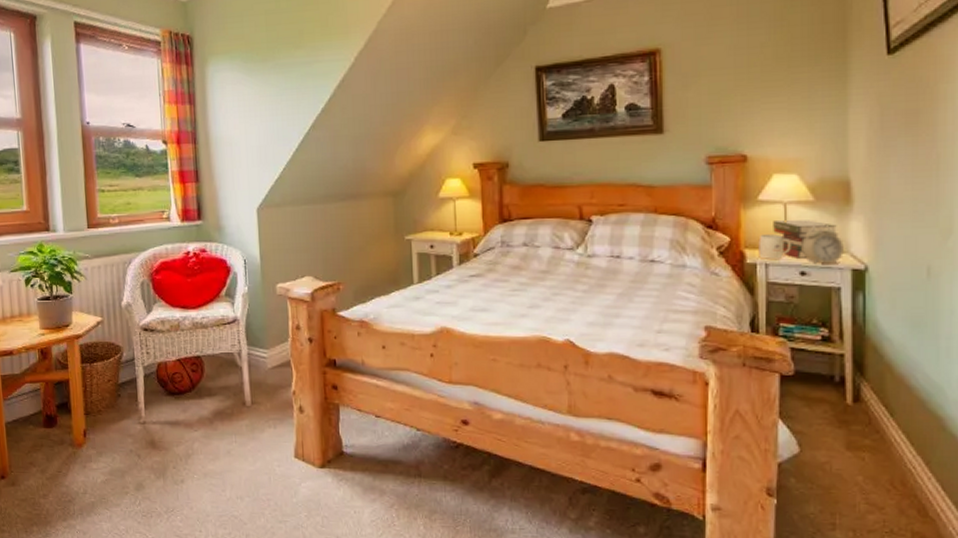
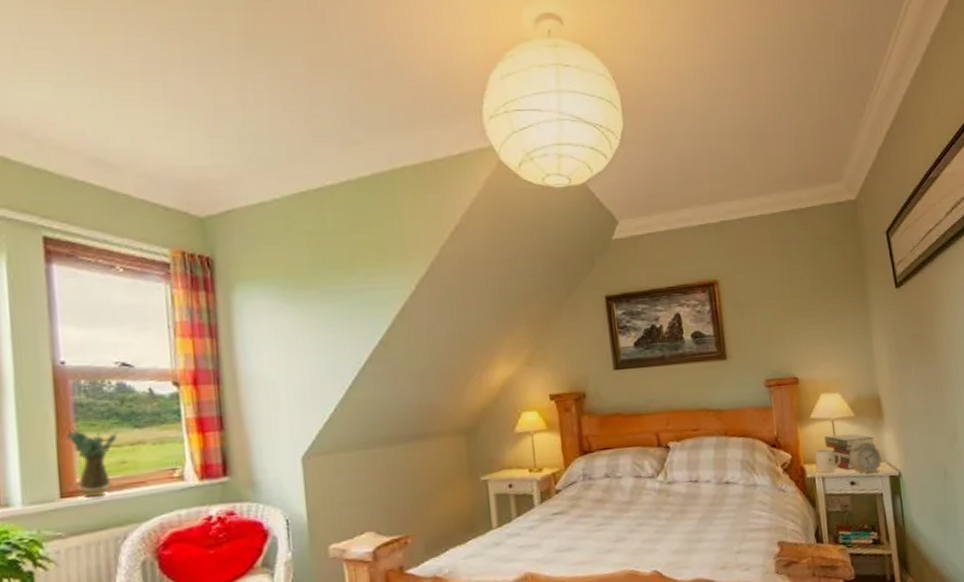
vase: none [90,174,125,229] -> present [65,427,118,498]

